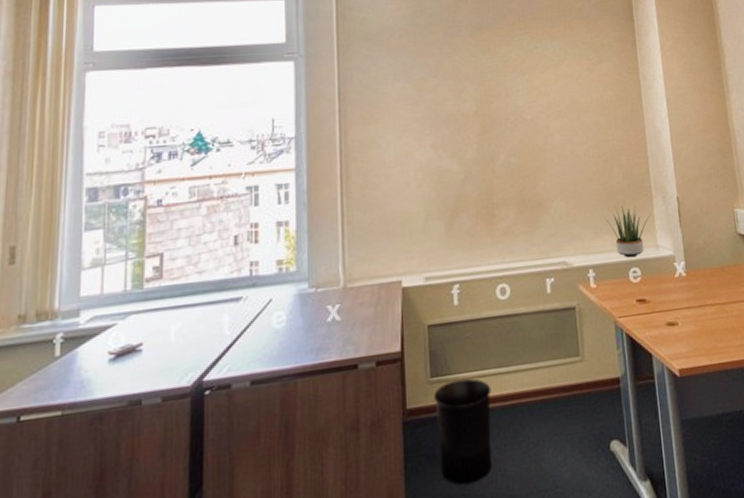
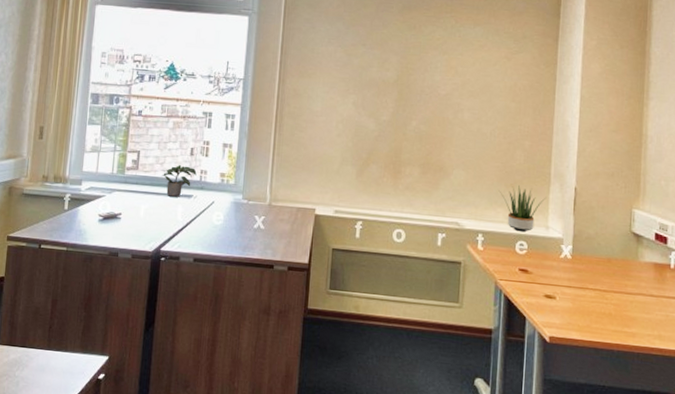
potted plant: none [197,260,245,307] -> present [162,164,197,198]
waste bin: present [434,378,492,485] -> none [329,296,378,378]

